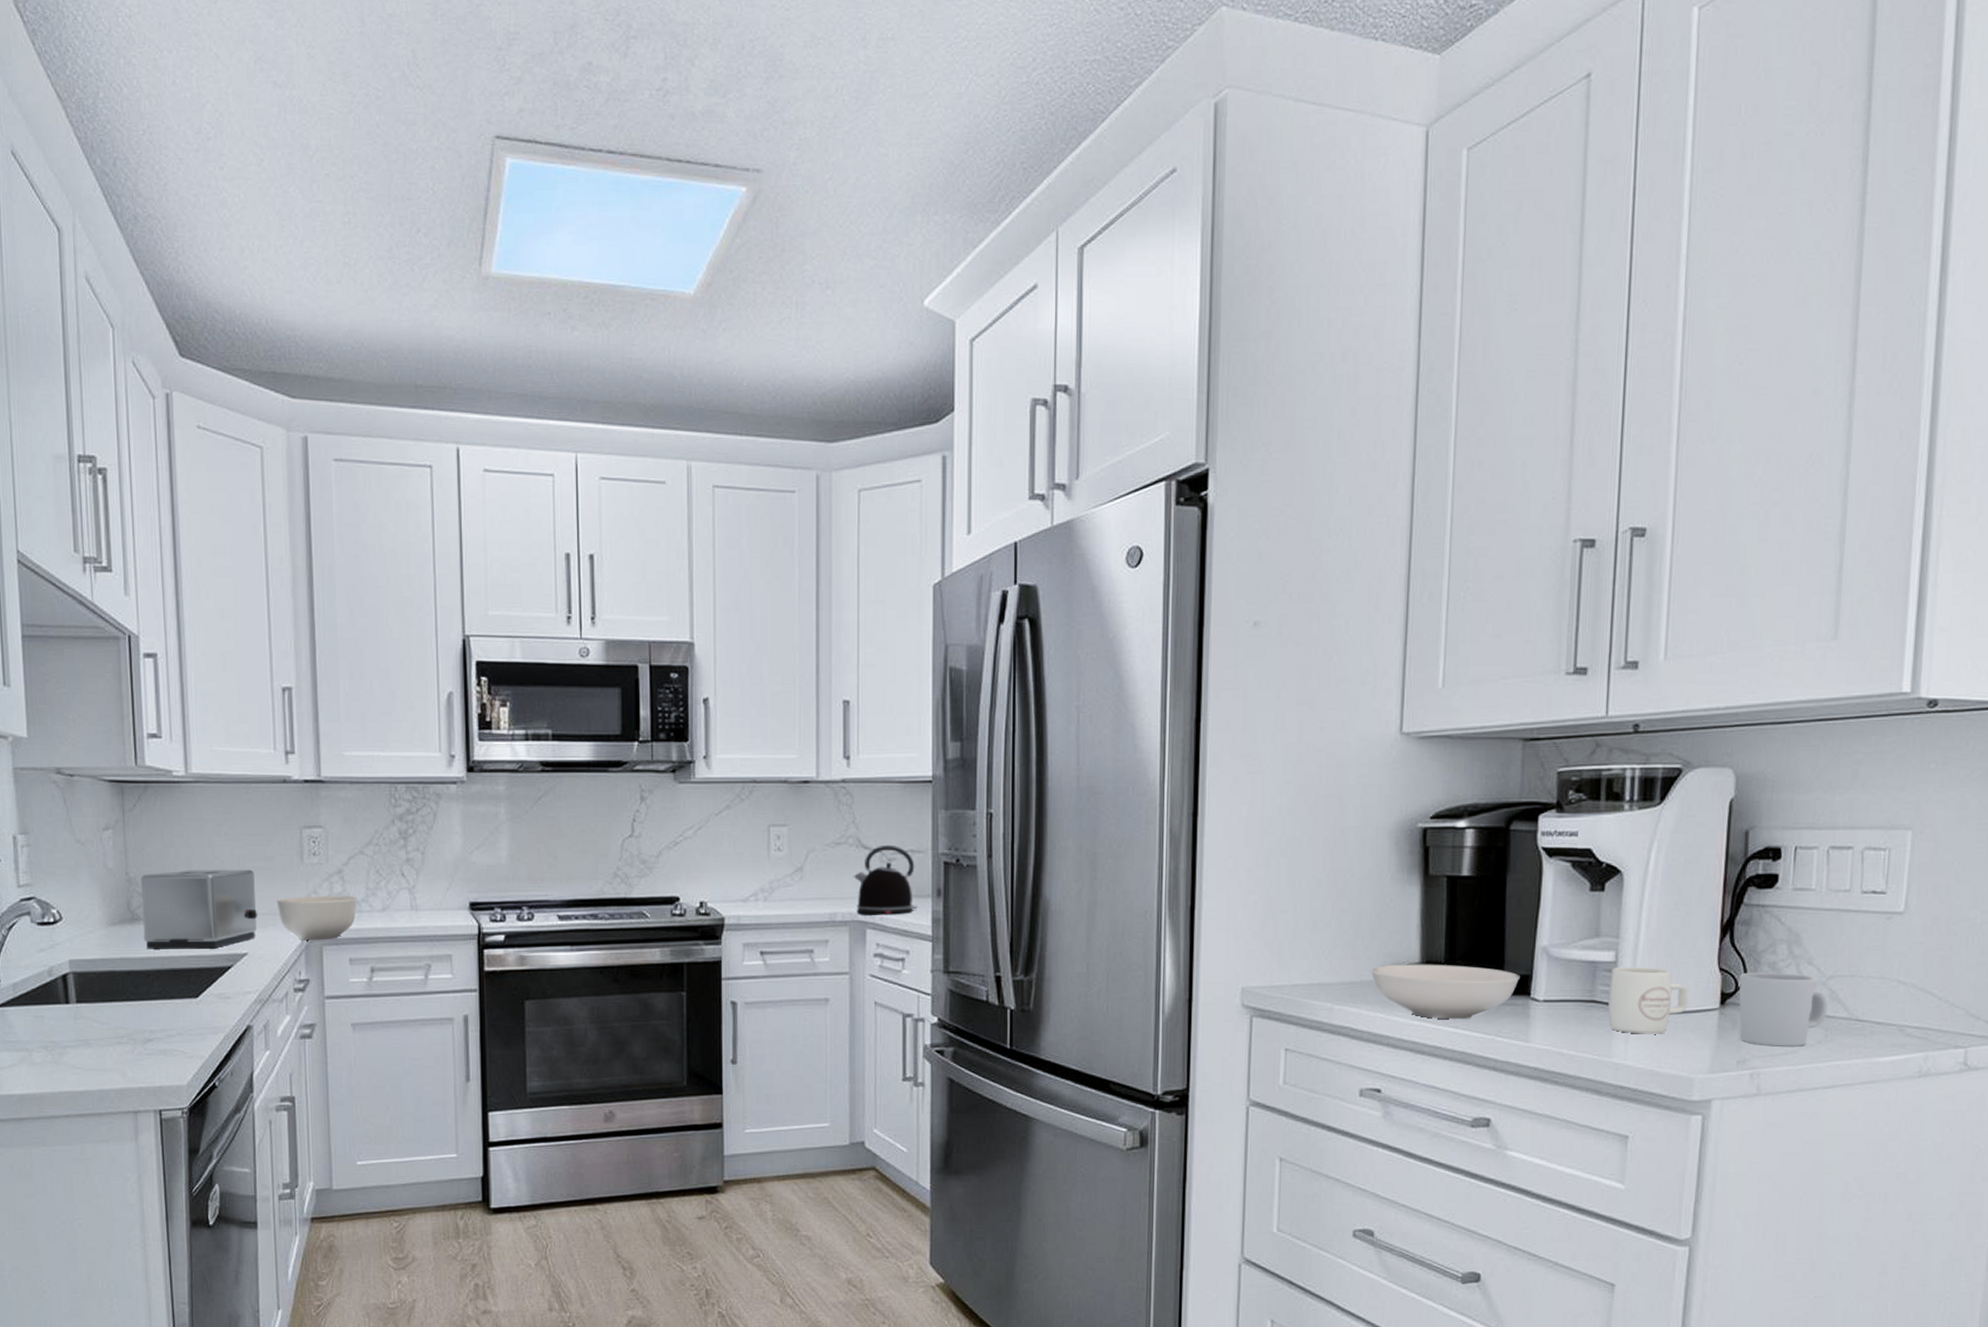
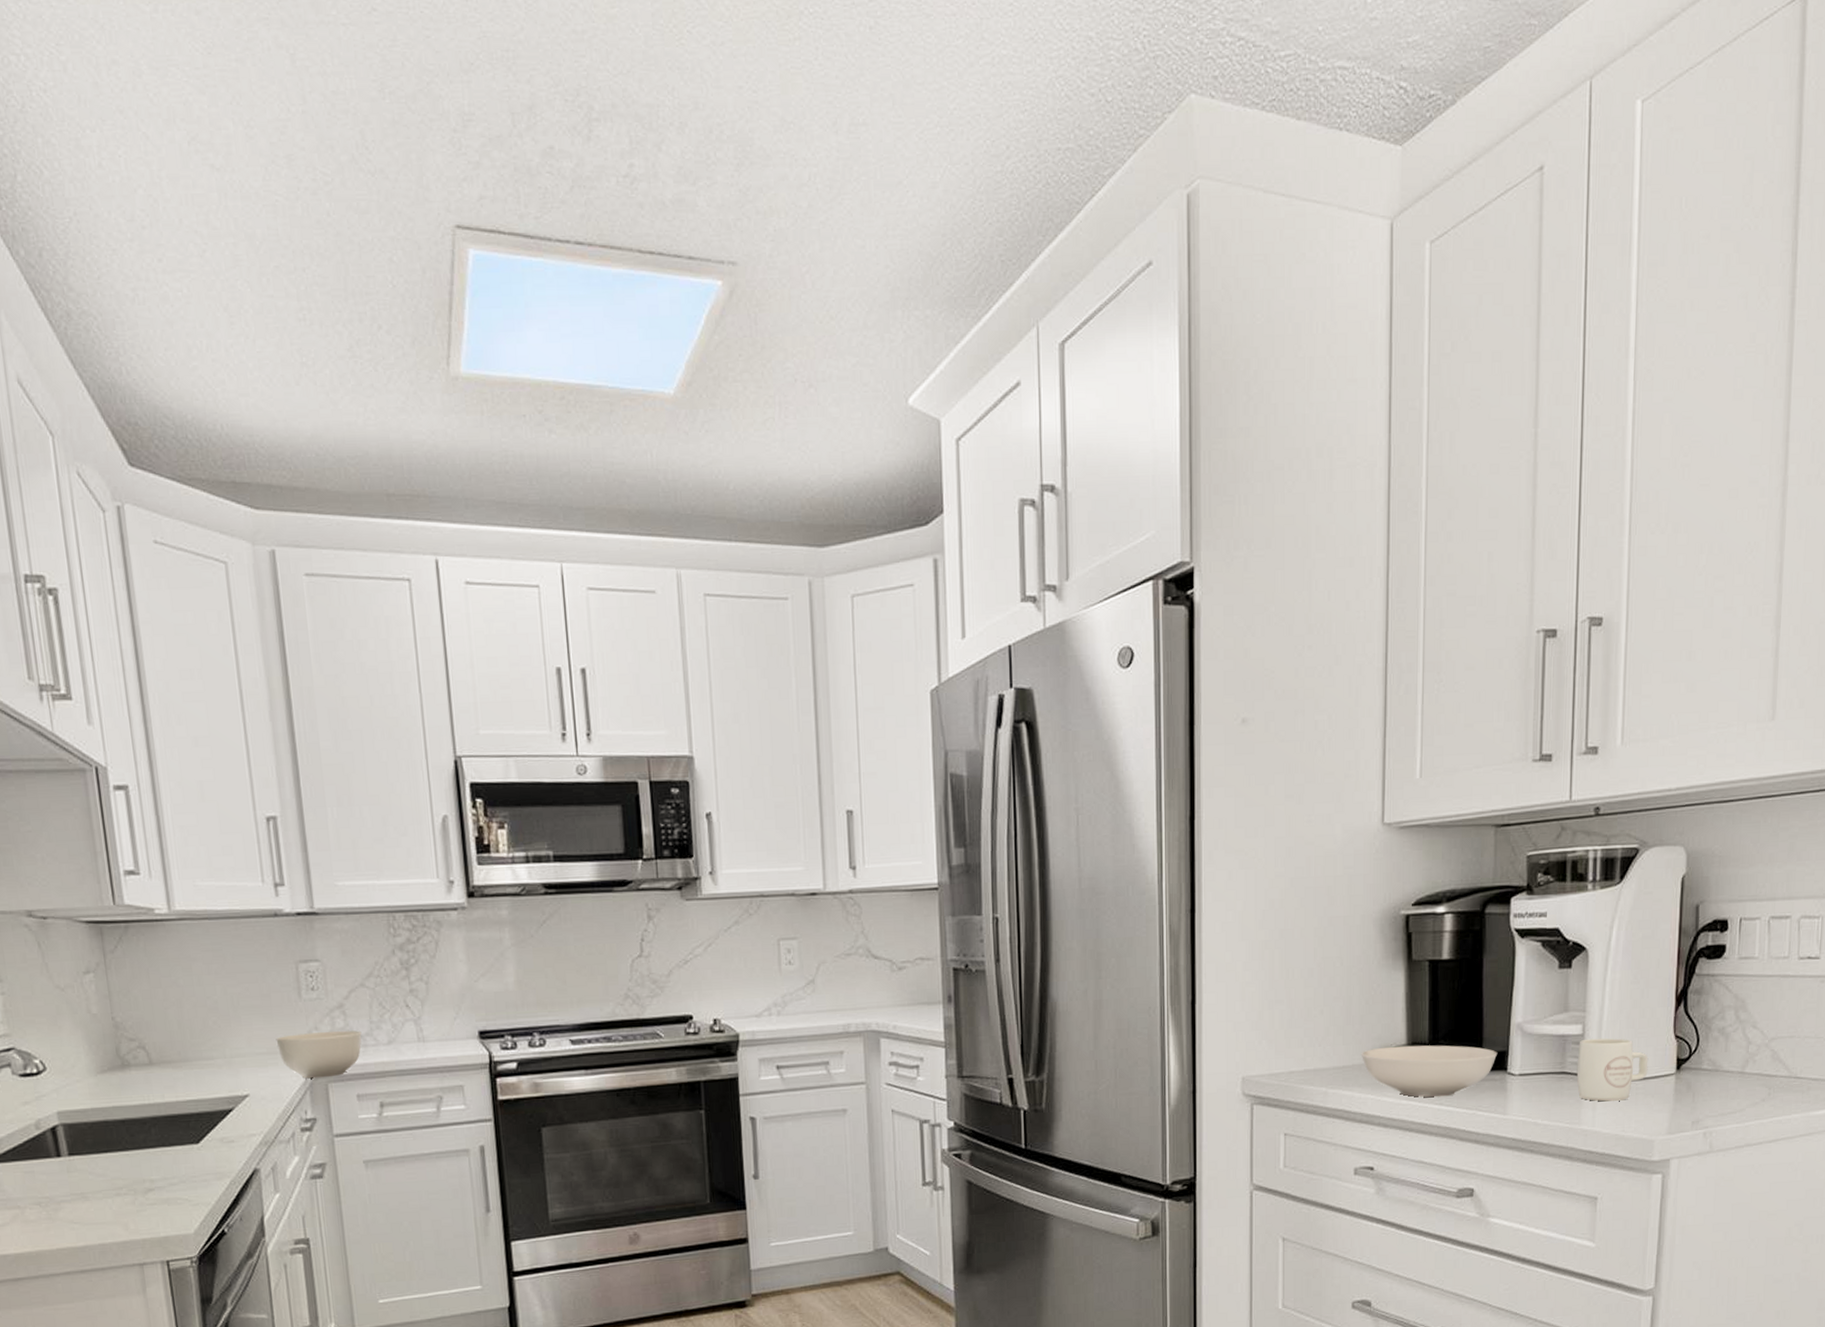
toaster: present [141,869,258,949] -> none [128,1008,258,1096]
kettle: present [853,844,917,915] -> none [865,953,929,1025]
mug: present [1739,972,1828,1048] -> none [1692,1037,1770,1107]

